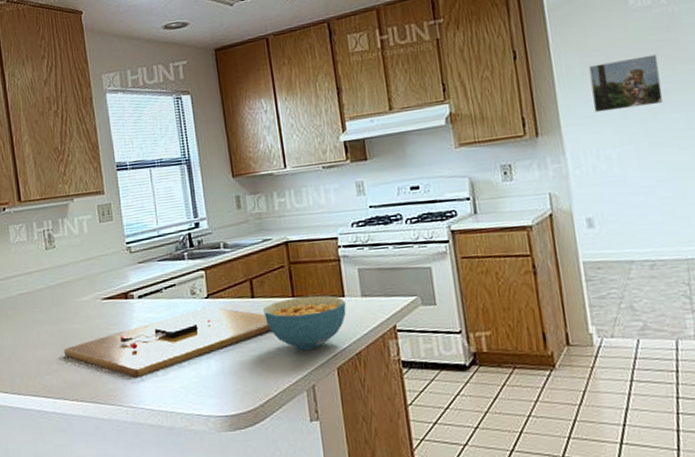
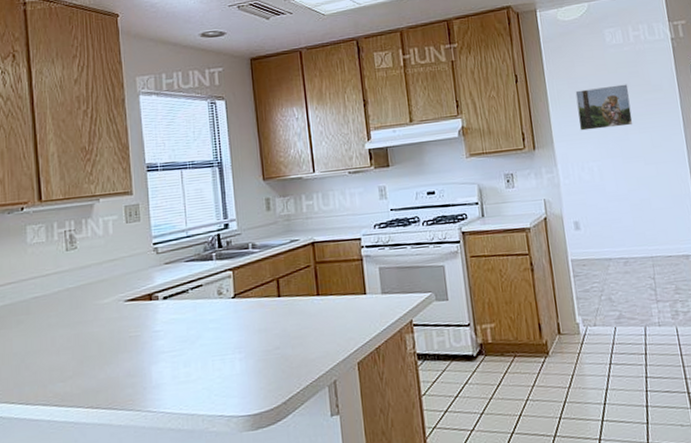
cutting board: present [64,306,272,379] -> none [80,306,297,382]
cereal bowl: present [264,295,346,350] -> none [289,293,368,347]

